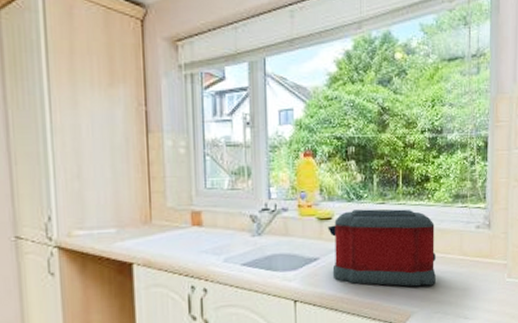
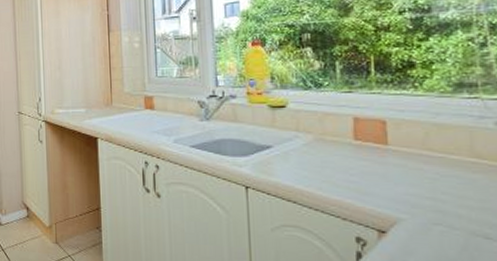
toaster: present [328,209,436,287] -> none [281,98,433,190]

